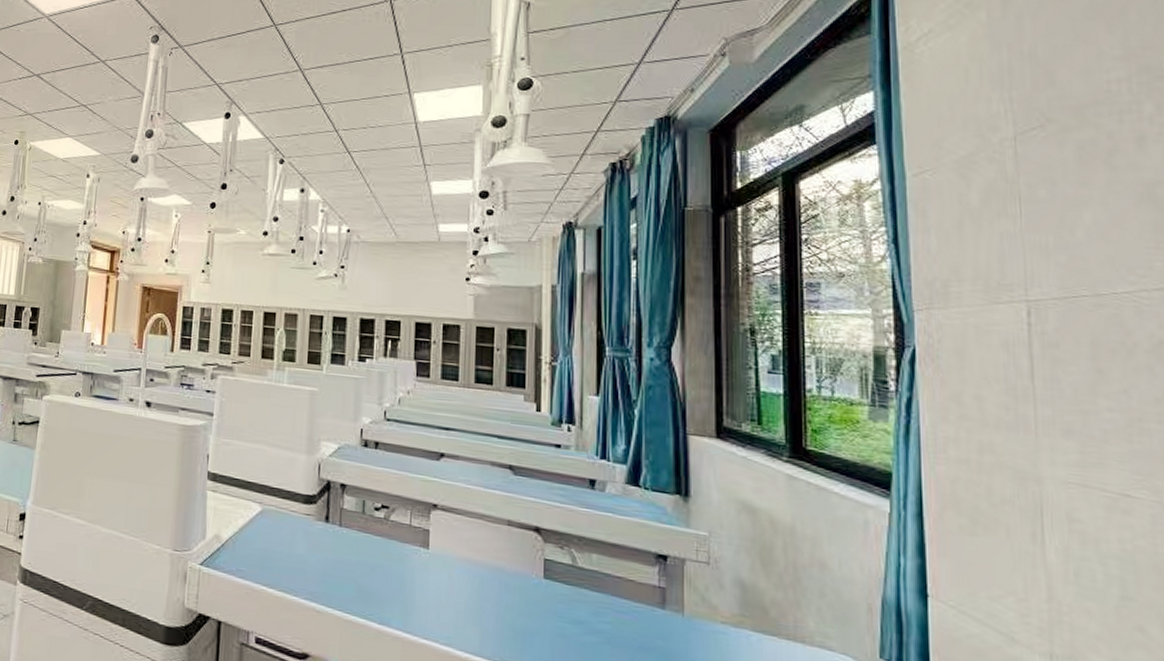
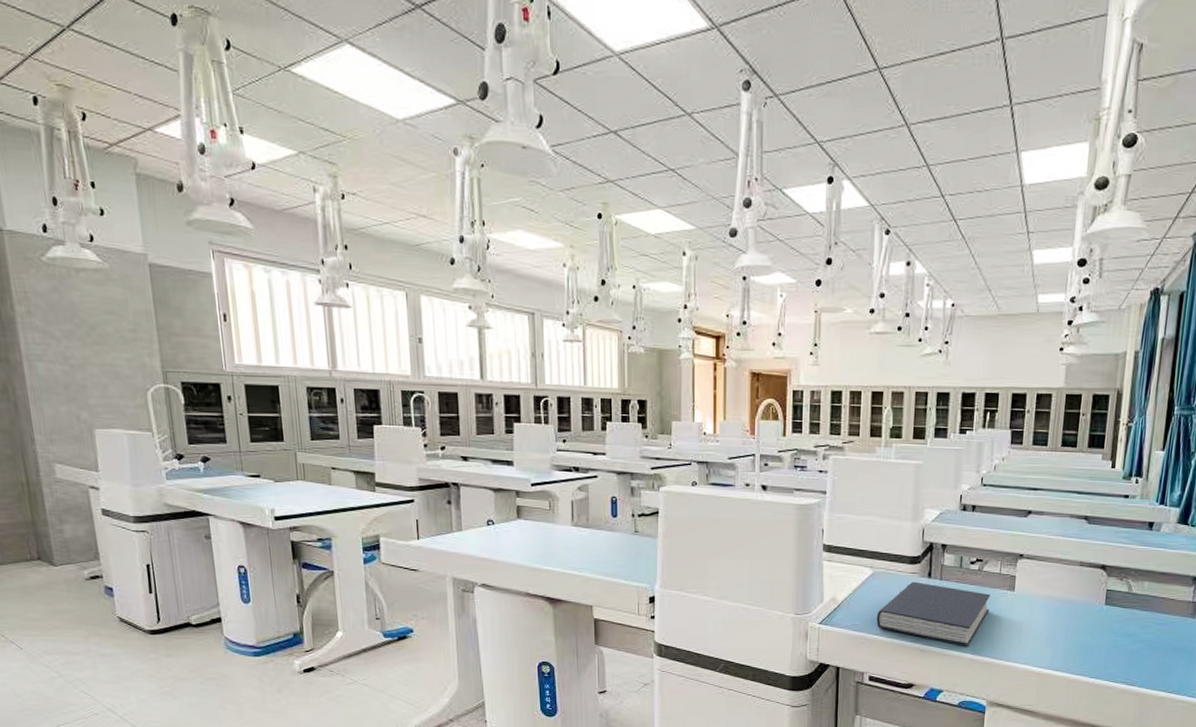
book: none [265,524,400,614] -> present [876,581,990,646]

